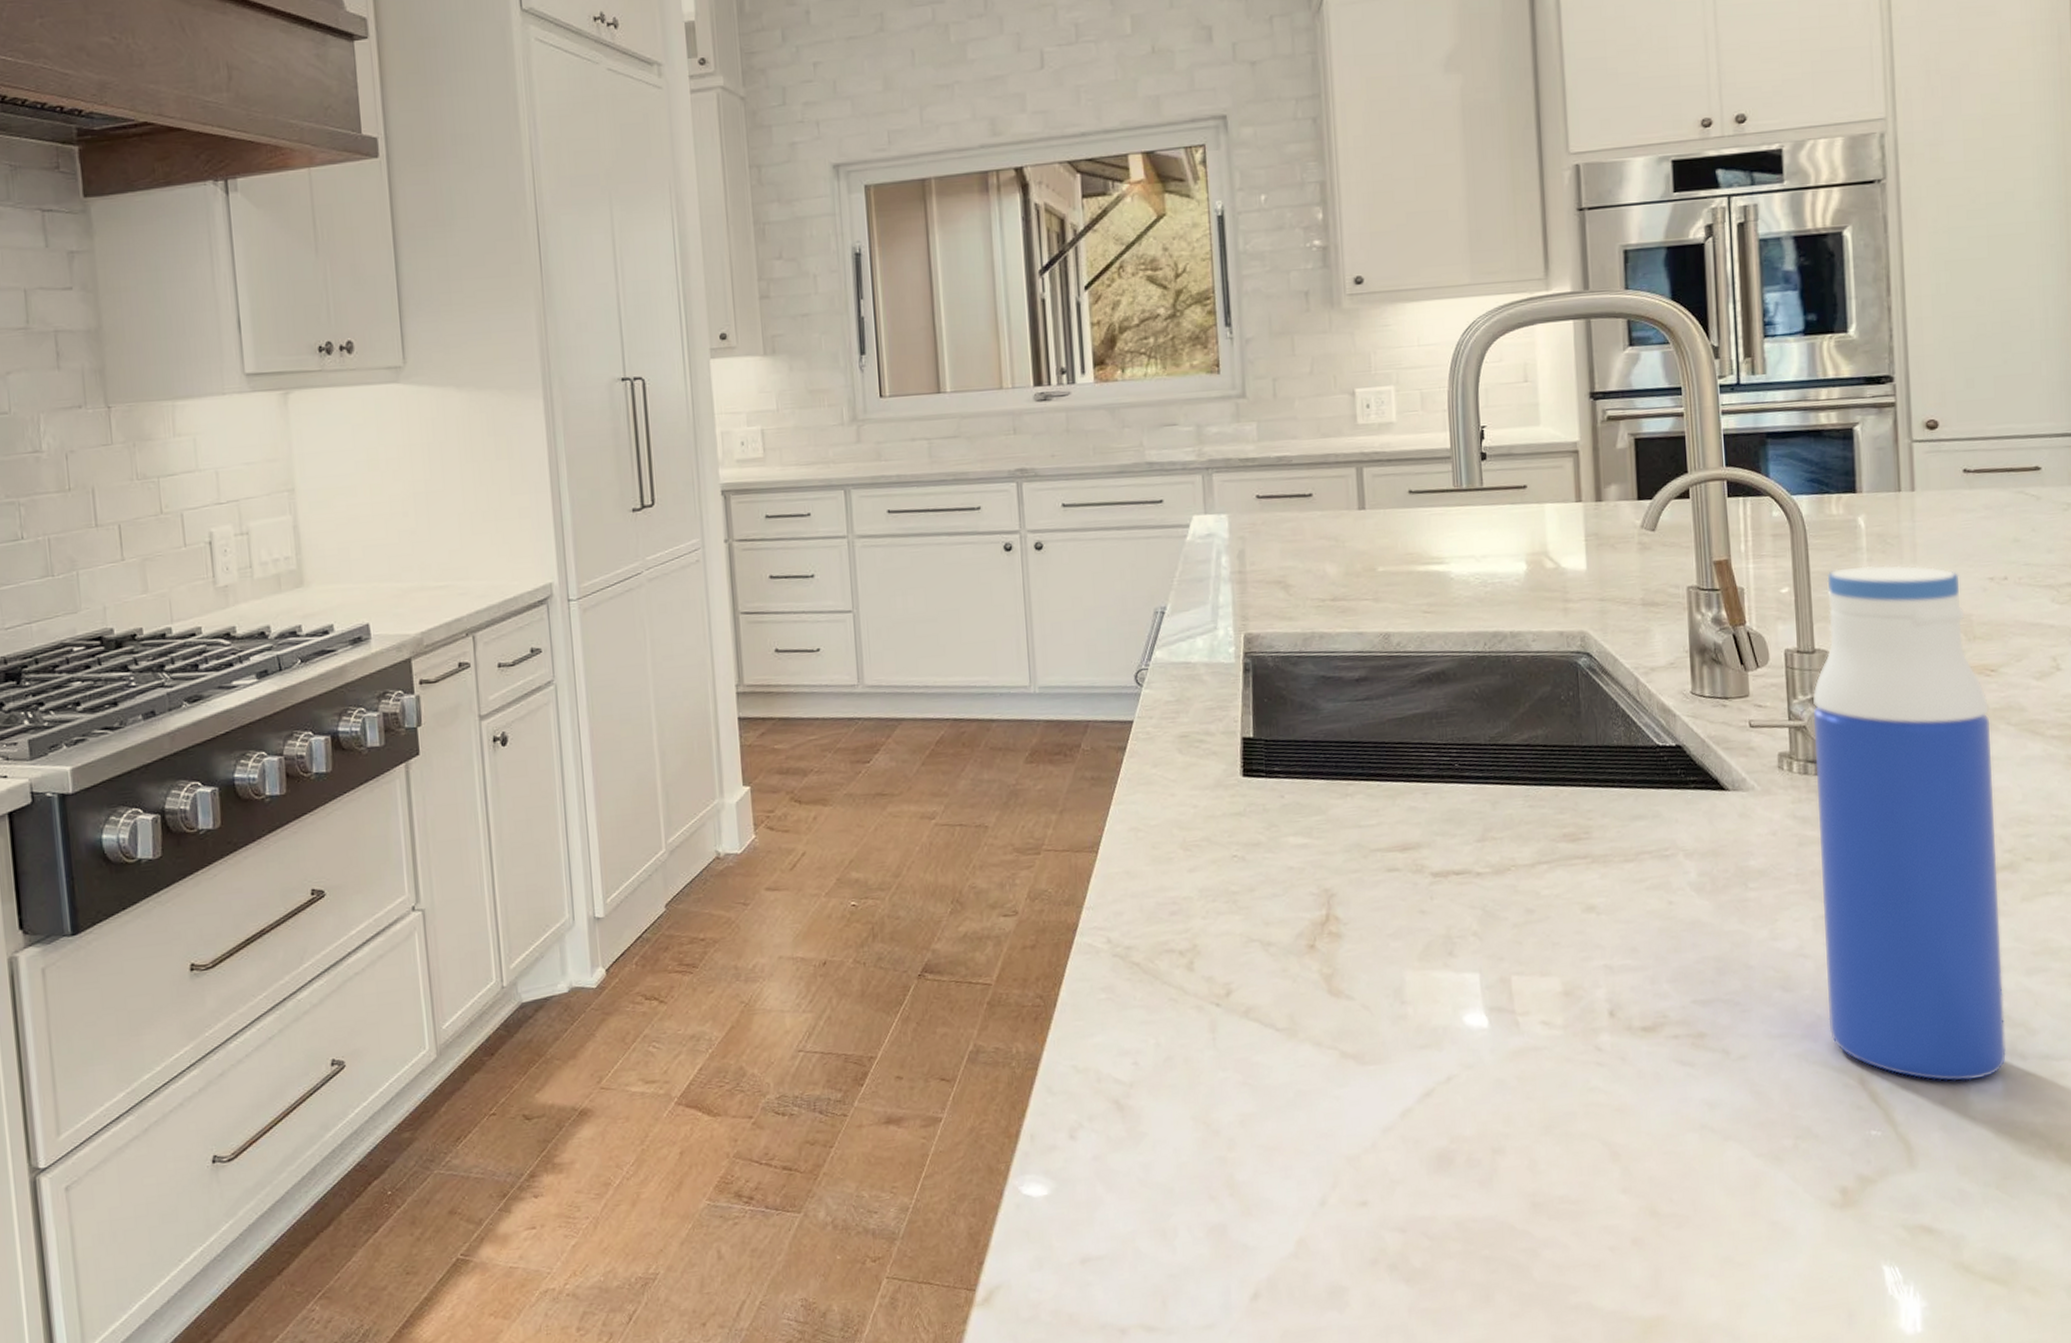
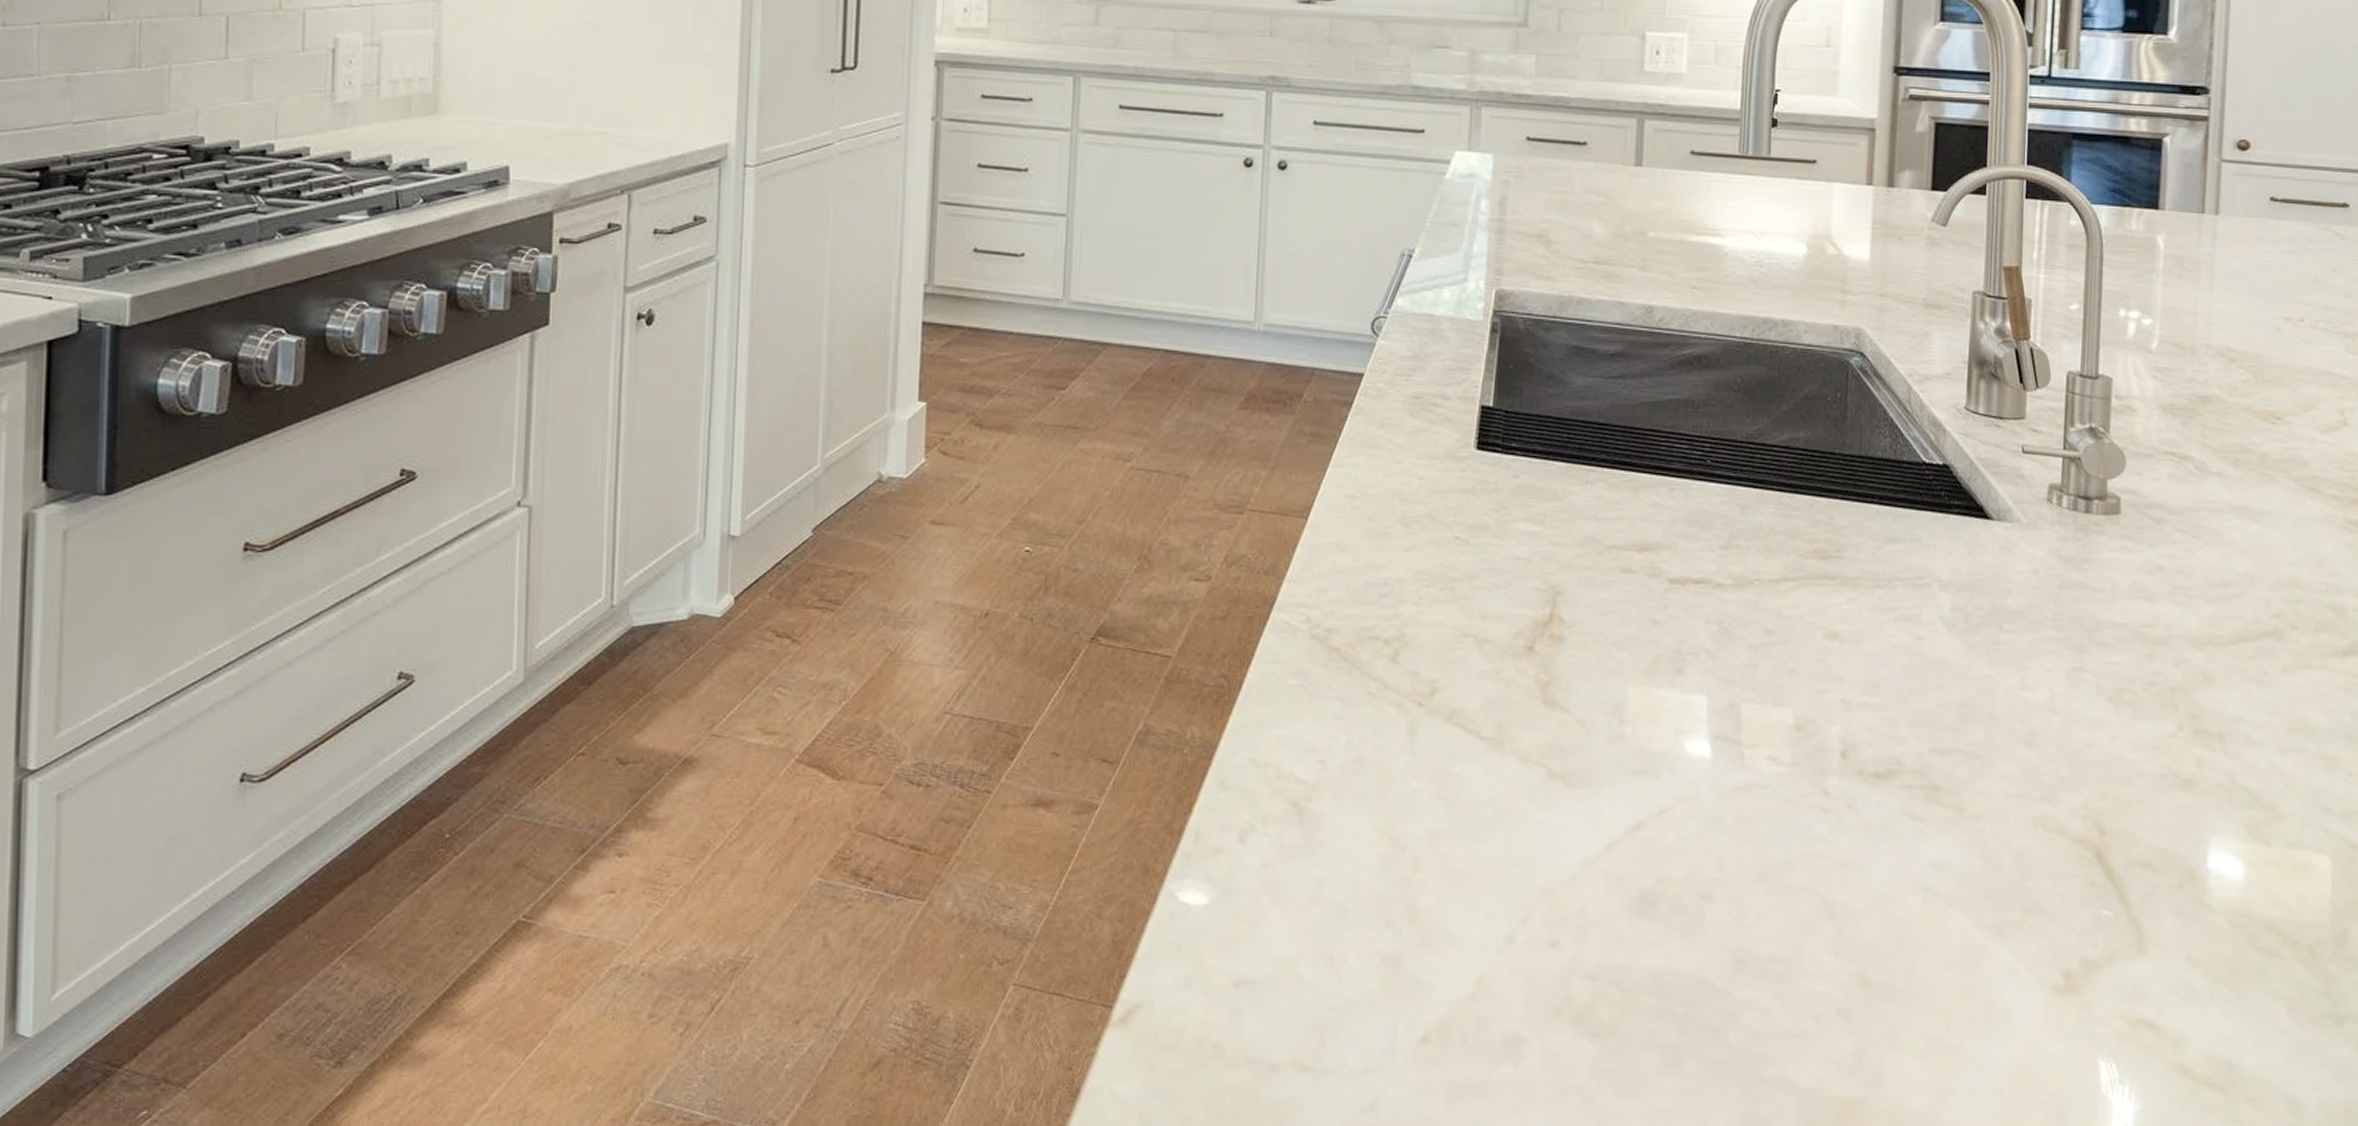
water bottle: present [1813,565,2006,1082] -> none [2070,290,2270,864]

